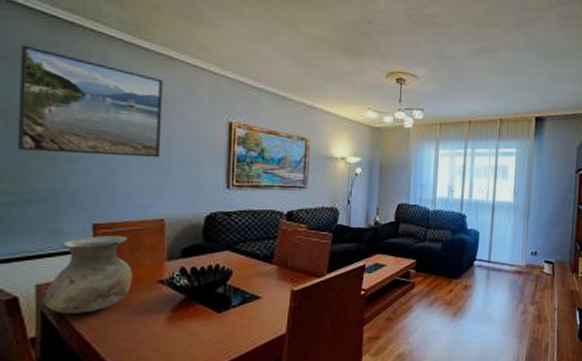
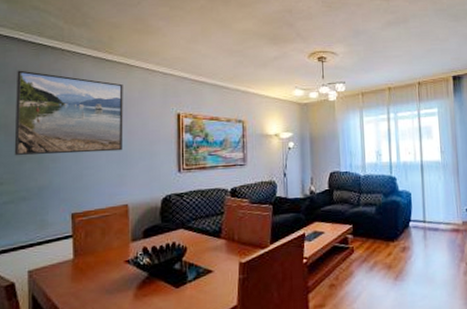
vase: present [42,235,133,314] -> none [33,221,104,296]

